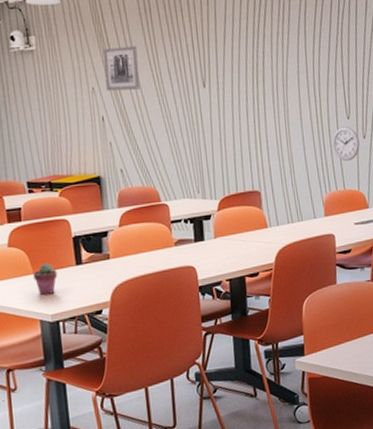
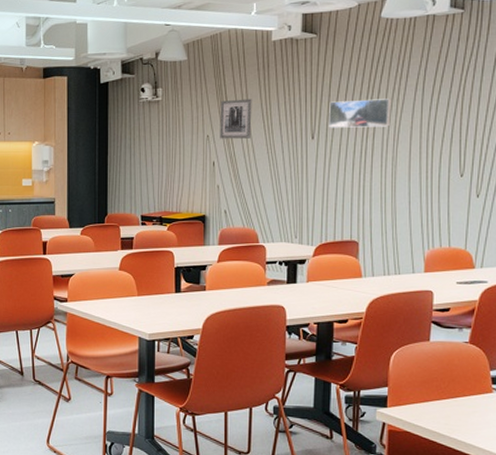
potted succulent: present [33,263,58,295] -> none [137,288,158,316]
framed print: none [217,43,279,75] -> present [329,99,391,128]
wall clock: present [332,126,360,162] -> none [441,184,472,219]

